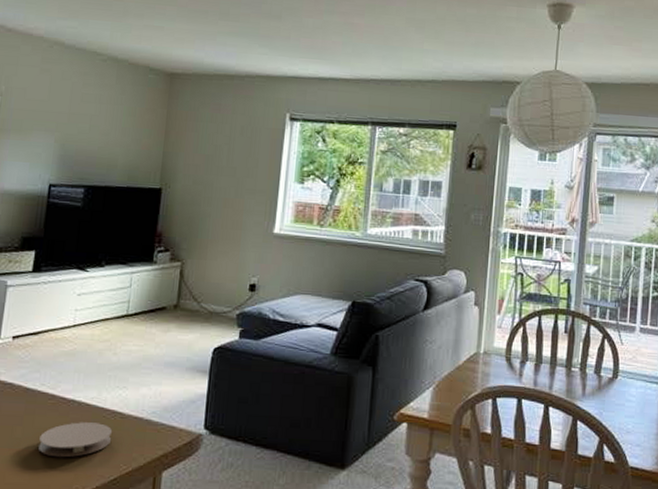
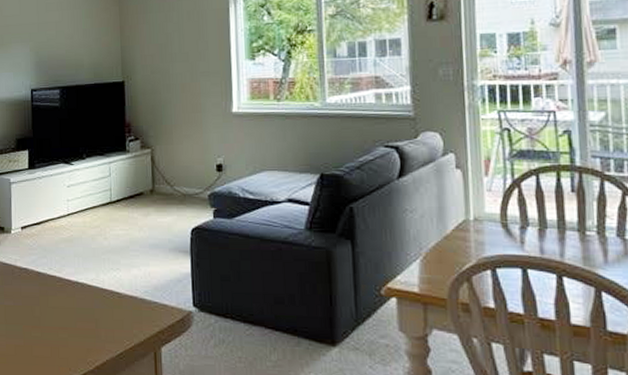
coaster: present [37,422,113,458] -> none [54,301,114,334]

